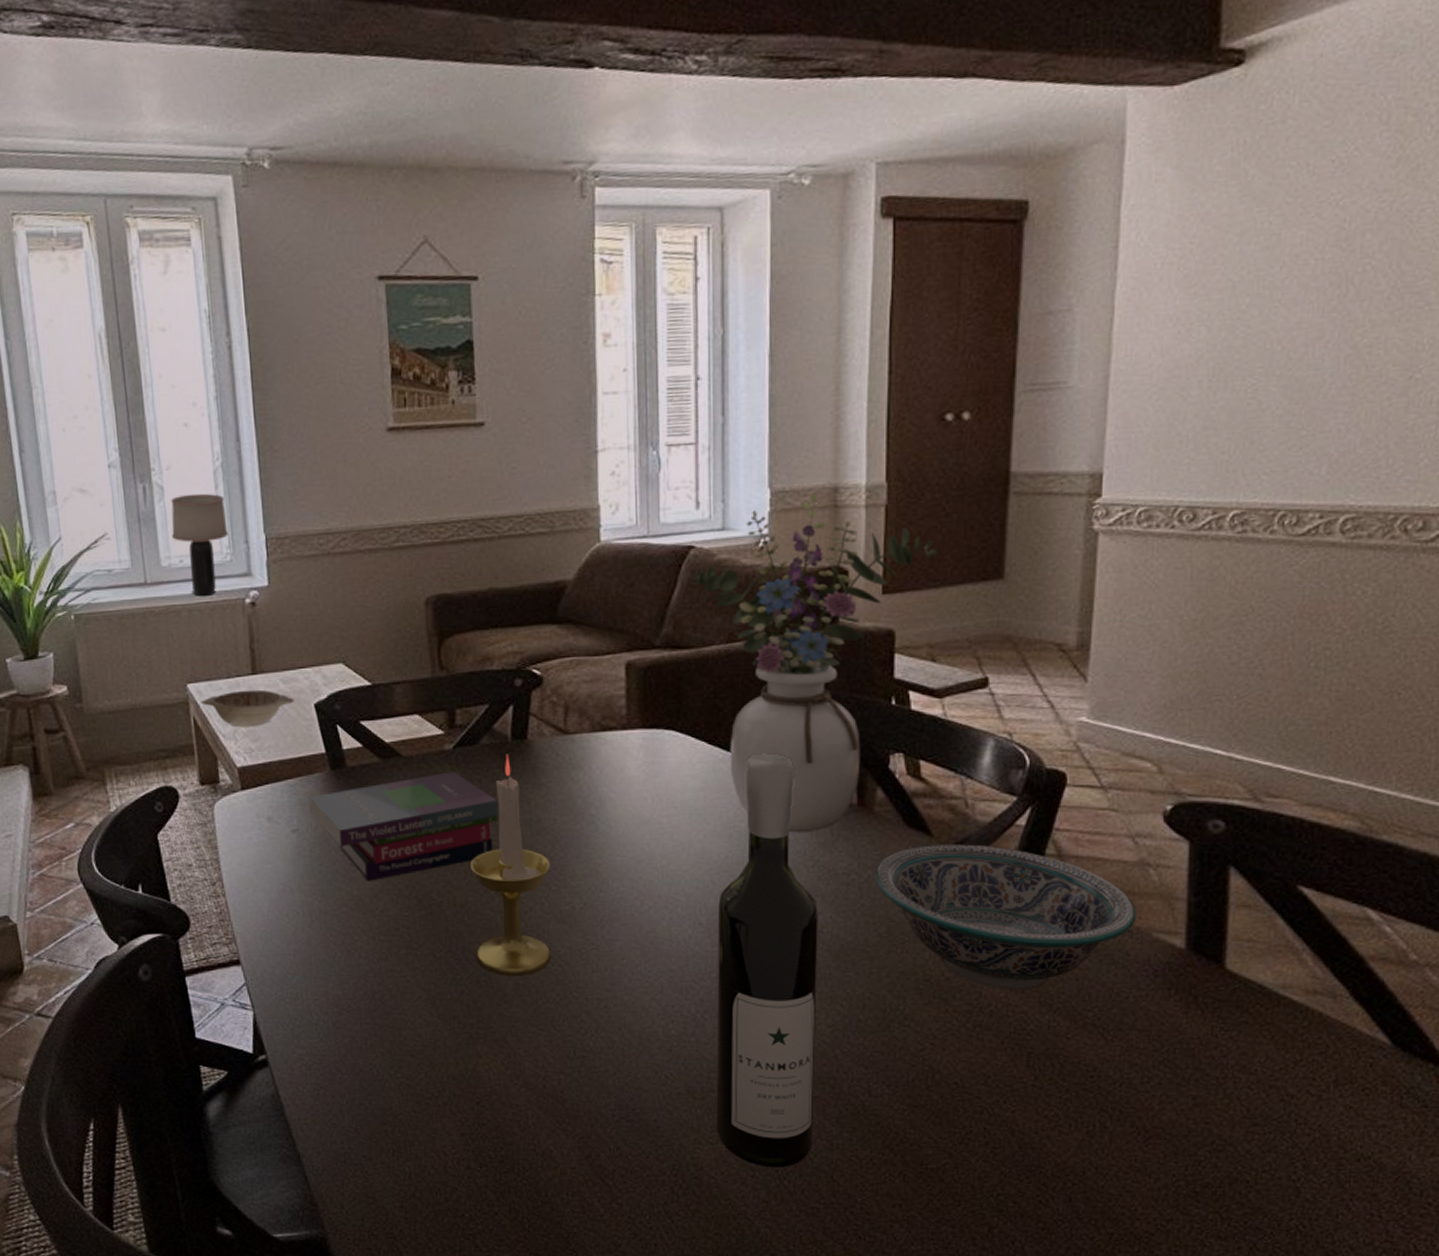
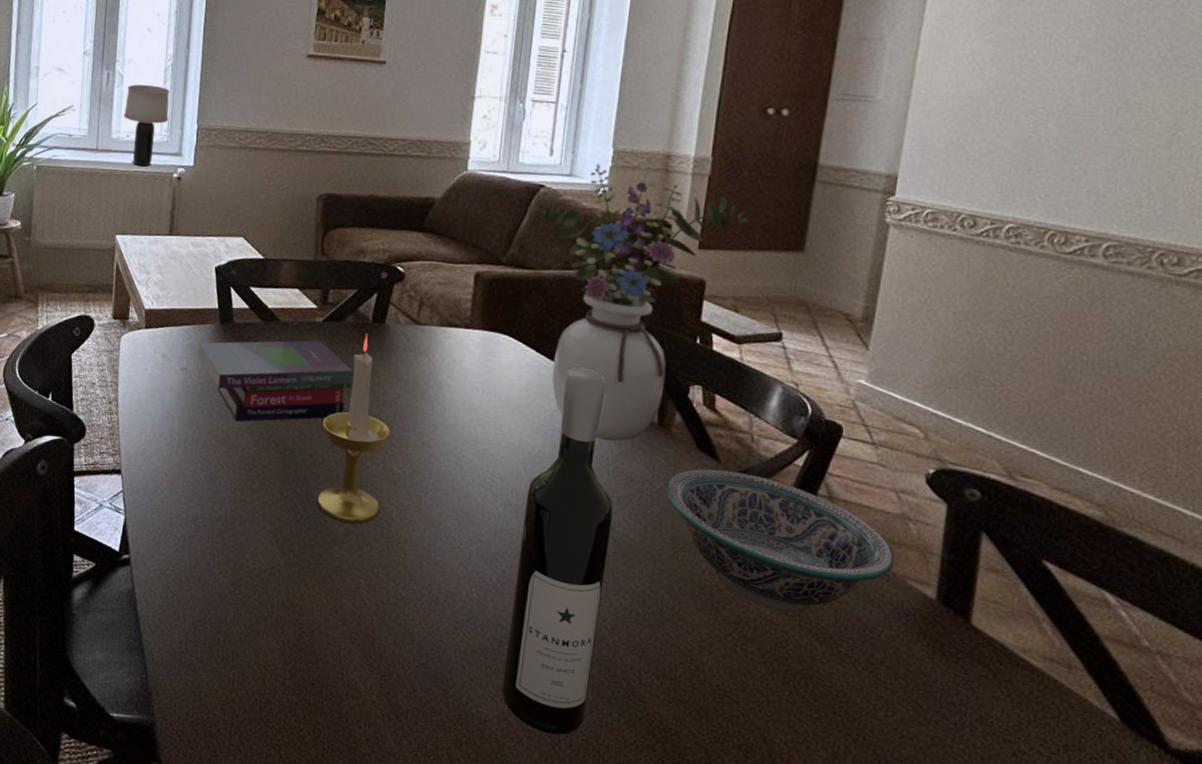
decorative bowl: present [200,689,295,728] -> none [124,246,200,279]

